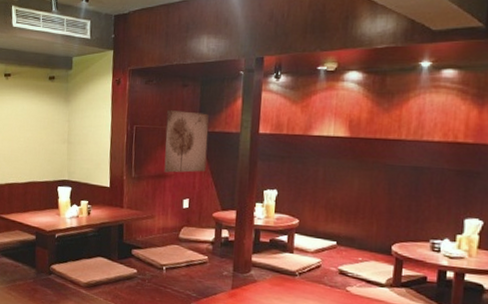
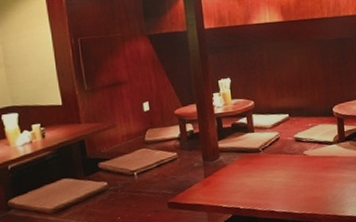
wall art: present [164,110,209,173] -> none [111,16,160,80]

